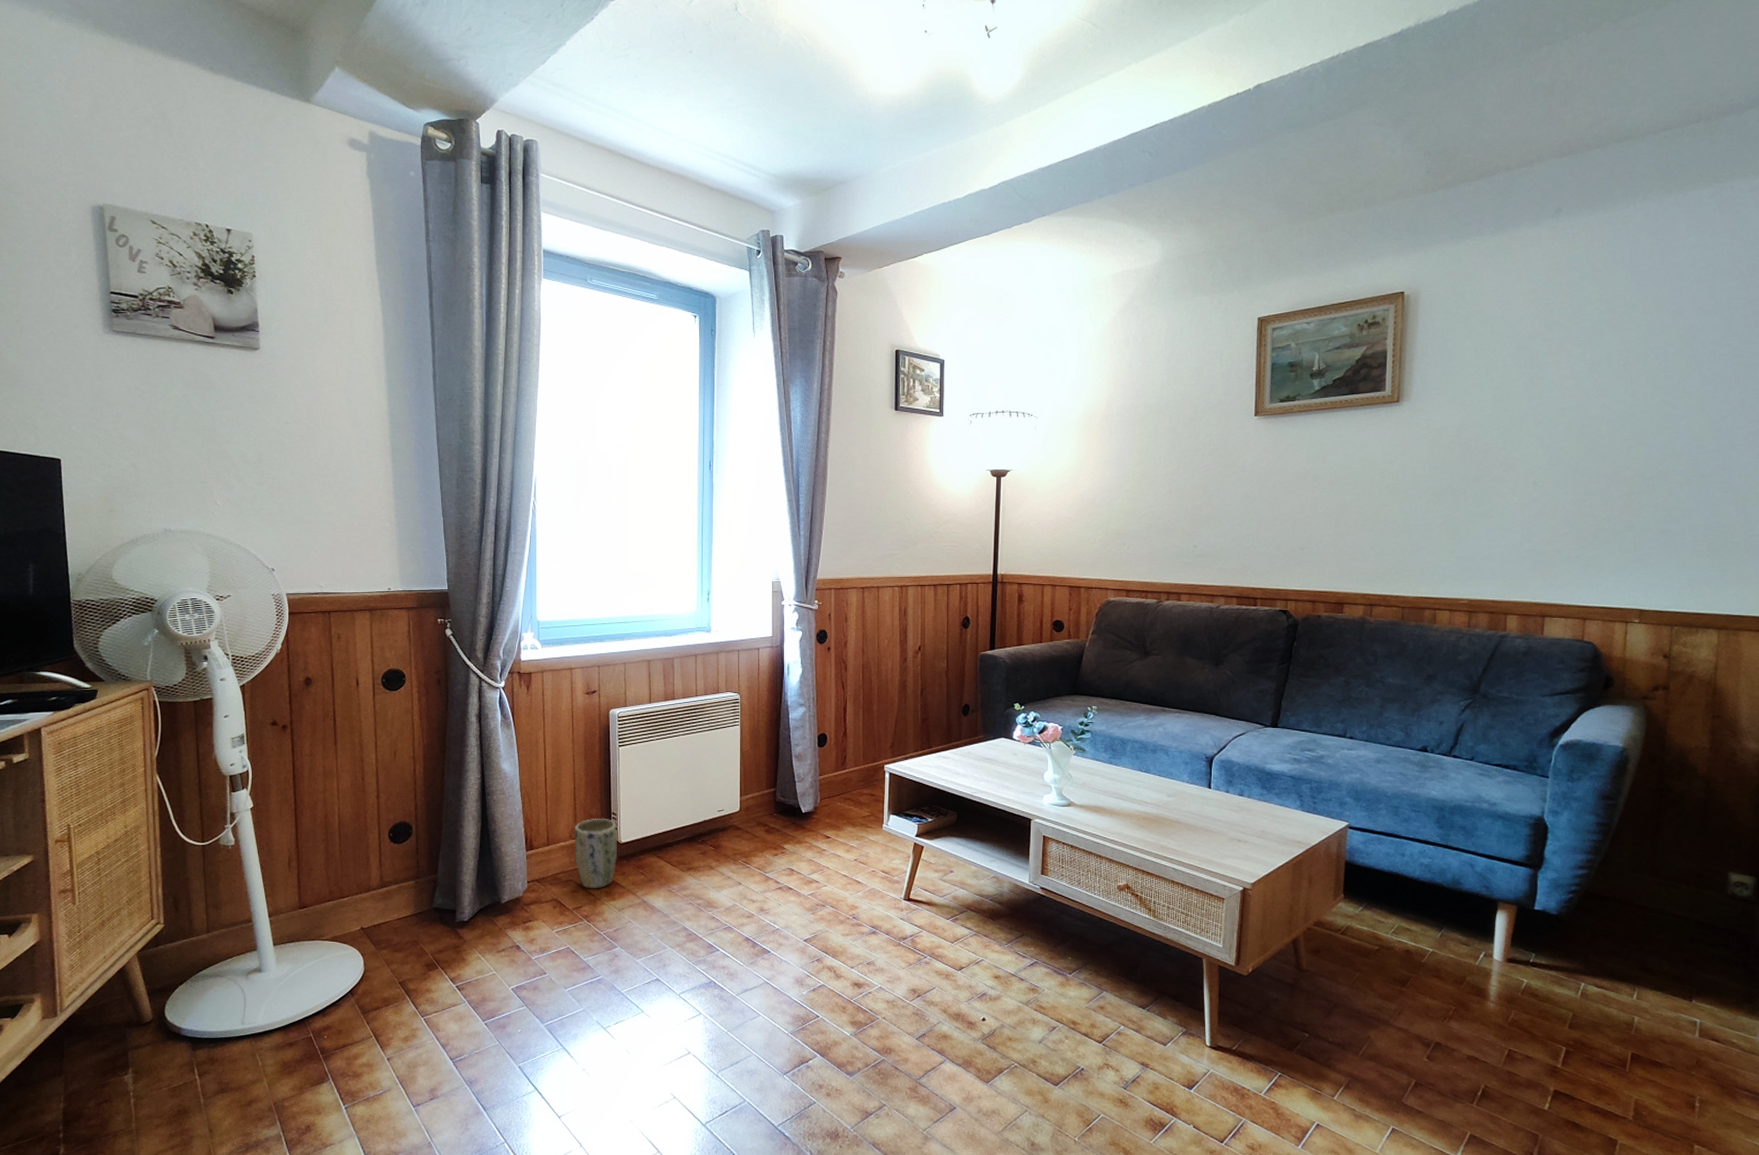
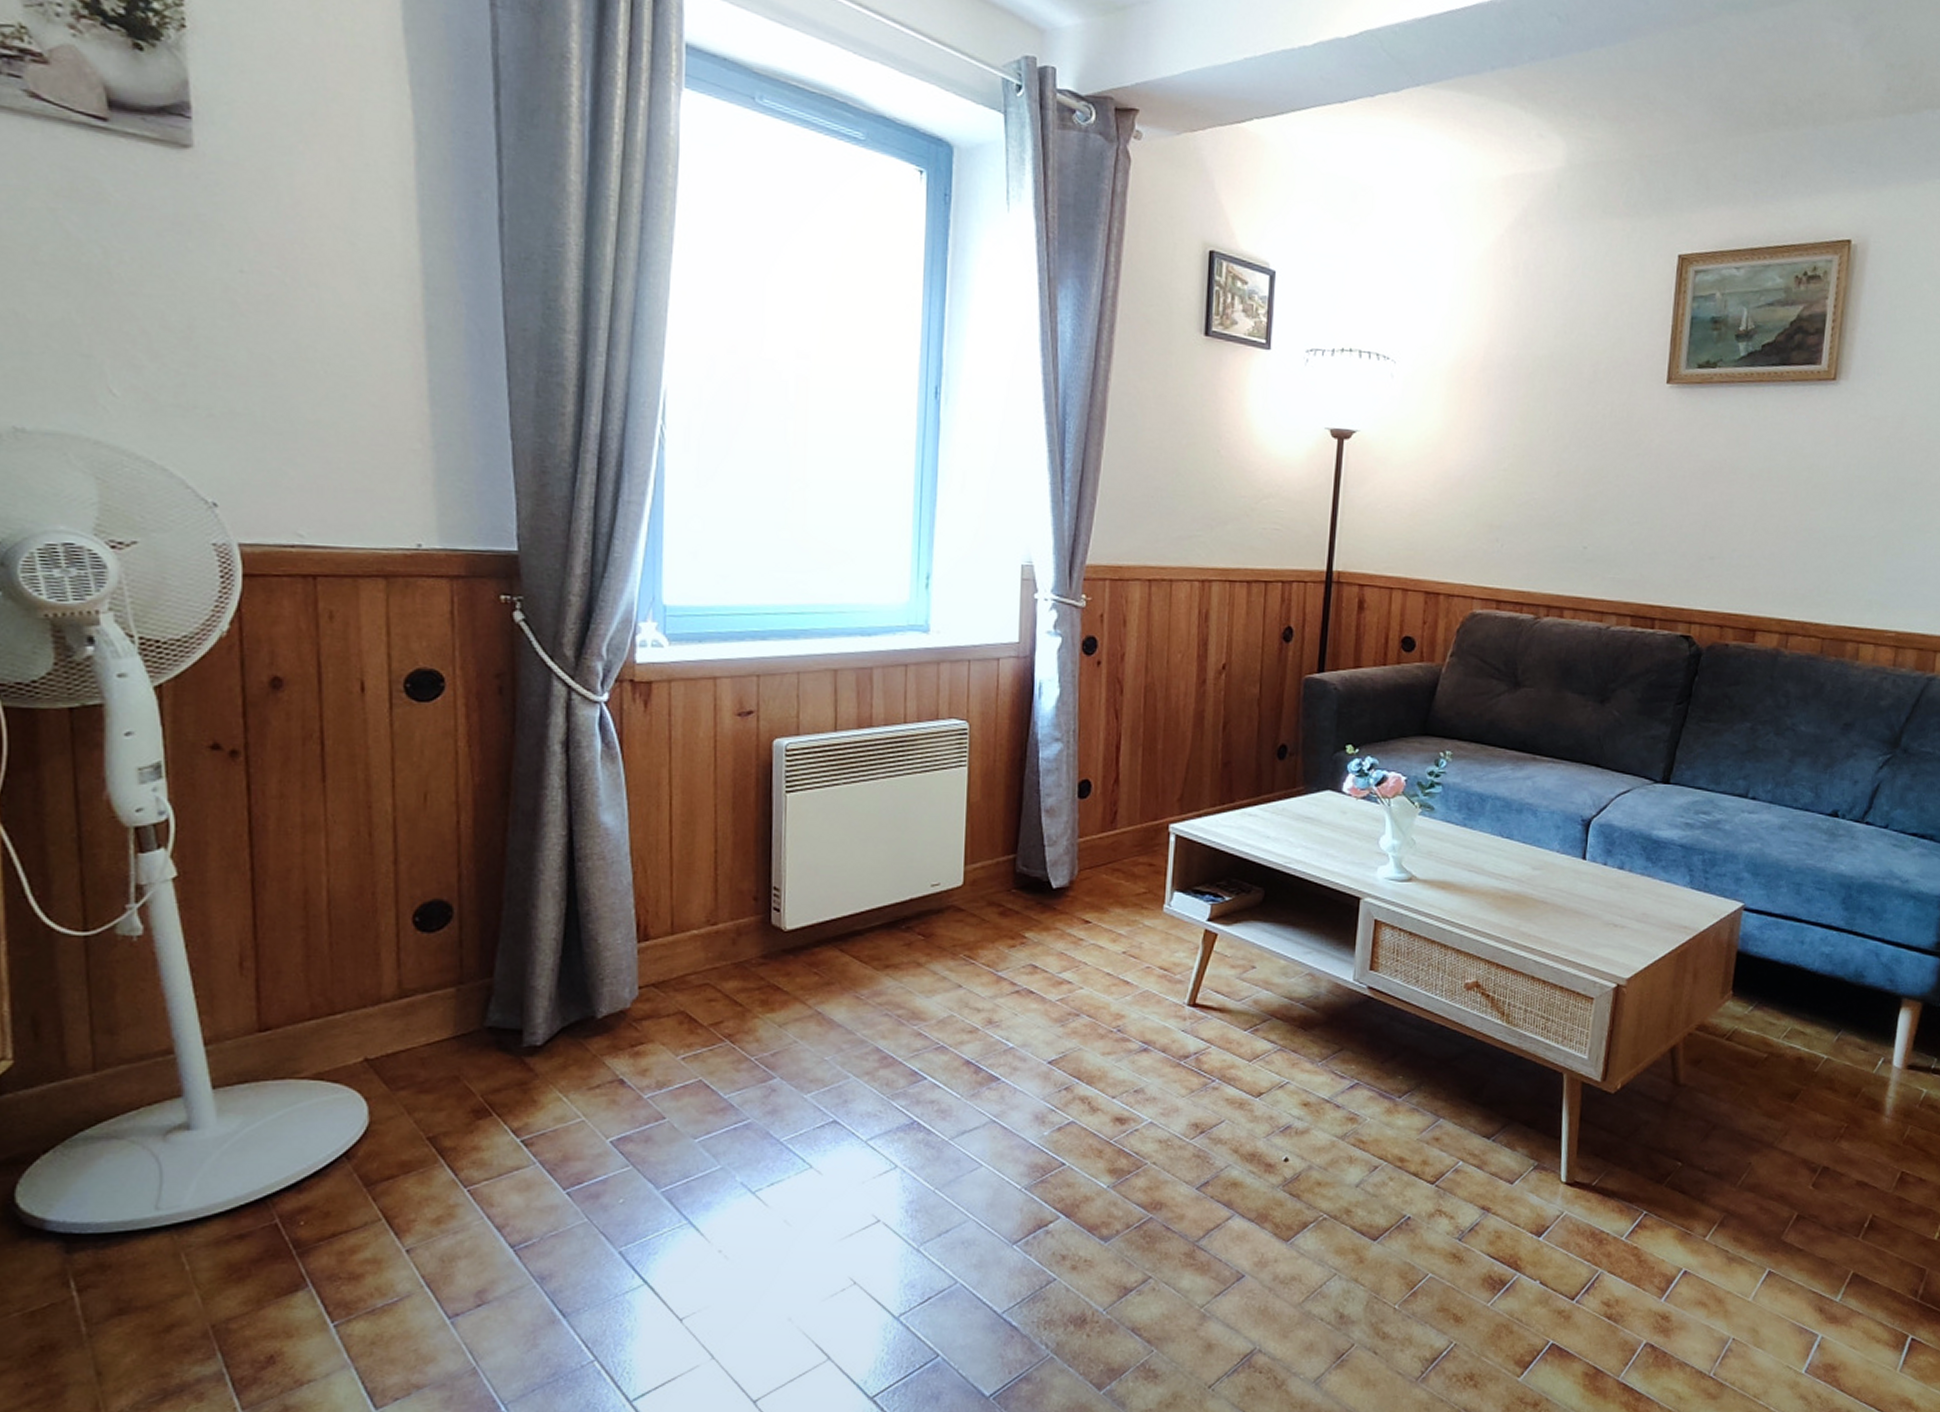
plant pot: present [575,818,618,889] -> none [714,894,781,996]

